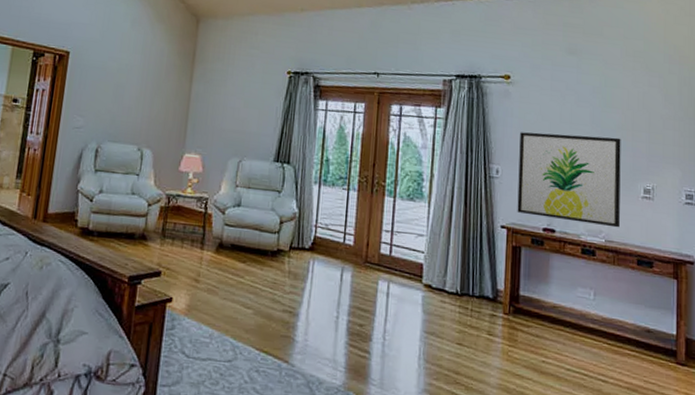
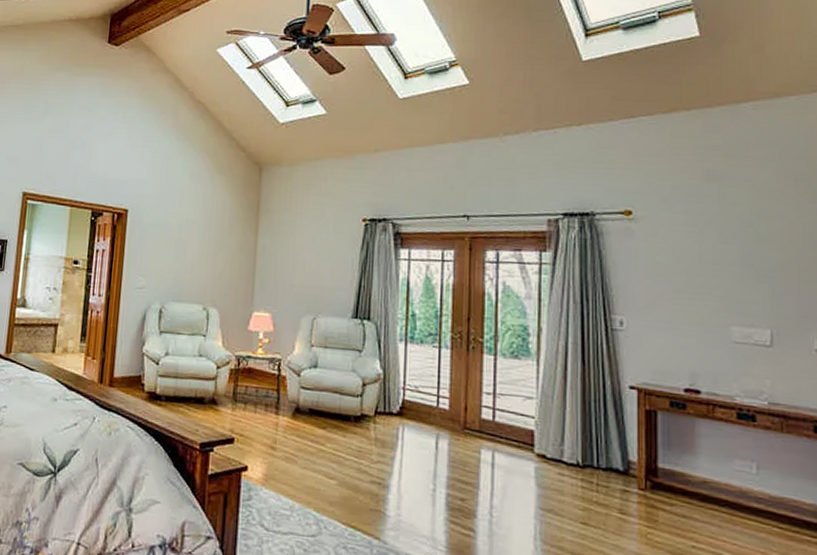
wall art: present [517,132,621,228] -> none [648,276,787,388]

